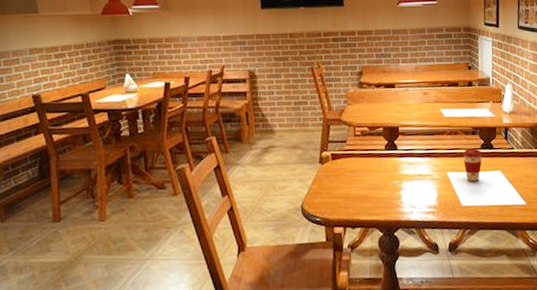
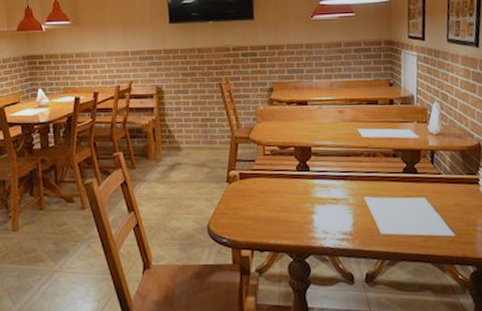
coffee cup: present [463,148,483,182] -> none [382,172,405,209]

